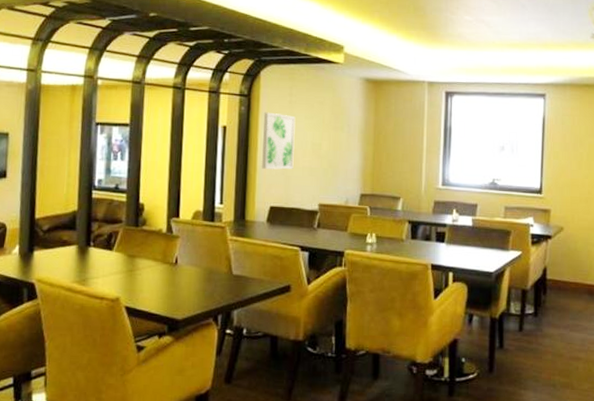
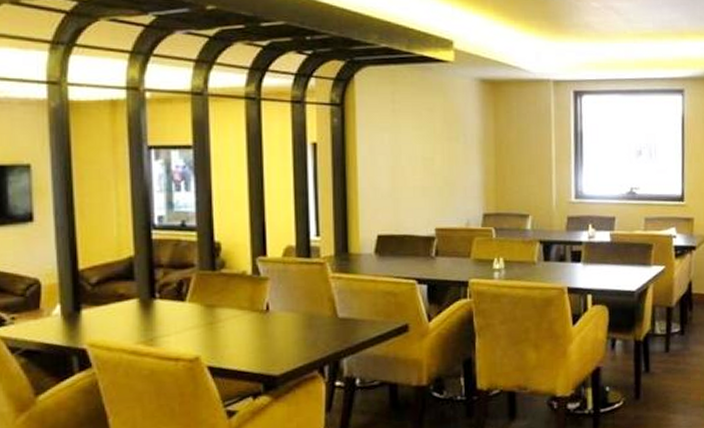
wall art: present [262,112,296,170] -> none [363,123,402,191]

